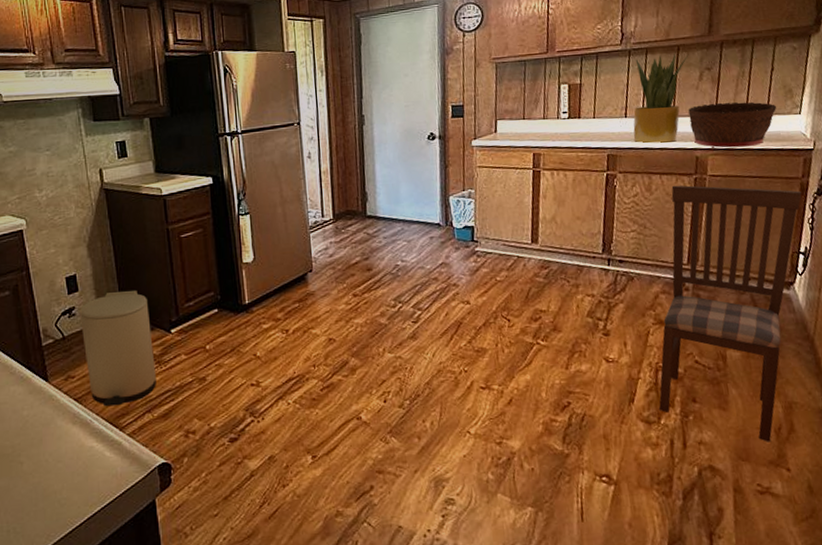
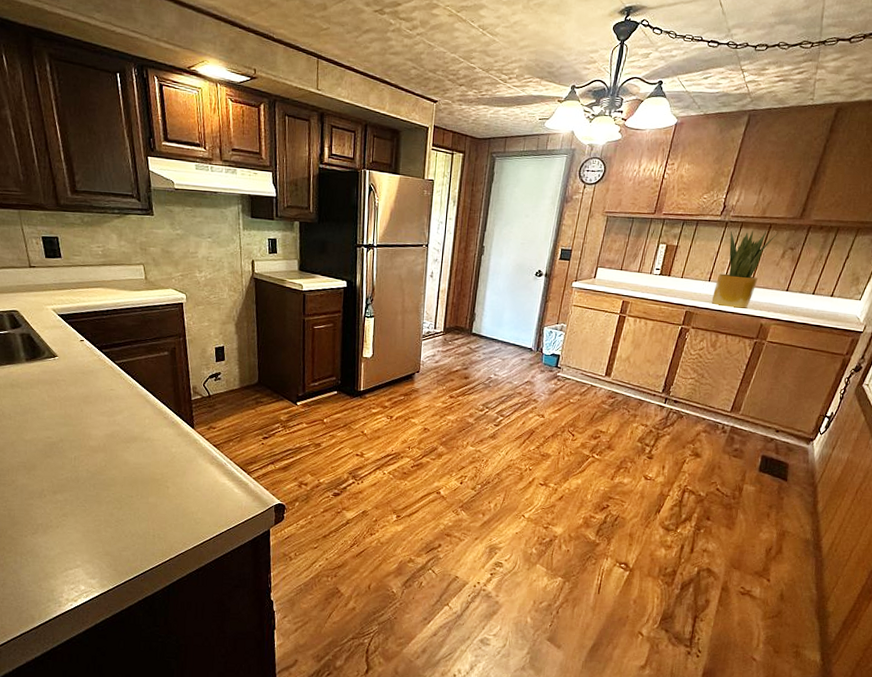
pedal bin: present [79,291,156,407] -> none [224,365,282,456]
dining chair: present [659,185,802,442] -> none [679,345,842,558]
basket: present [688,102,777,148] -> none [763,280,842,322]

